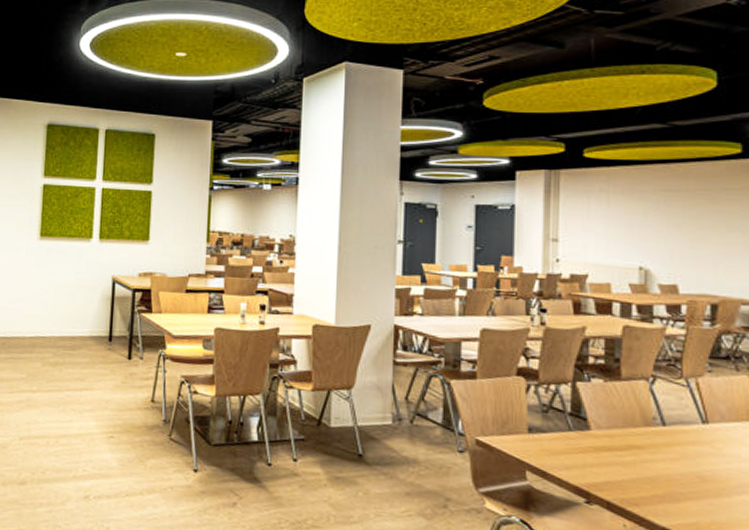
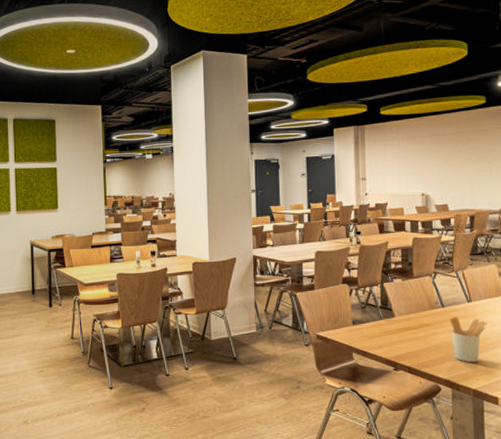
utensil holder: none [673,441,732,510] -> present [449,317,487,363]

